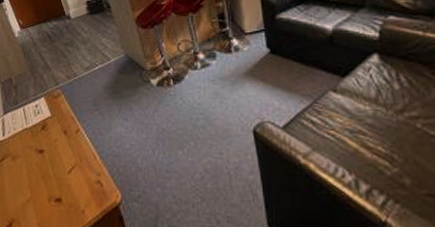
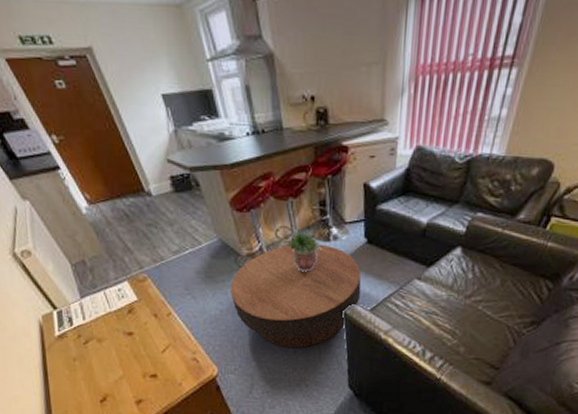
coffee table: none [135,56,270,172] -> present [230,244,362,348]
potted plant: none [189,41,224,85] -> present [287,229,322,272]

